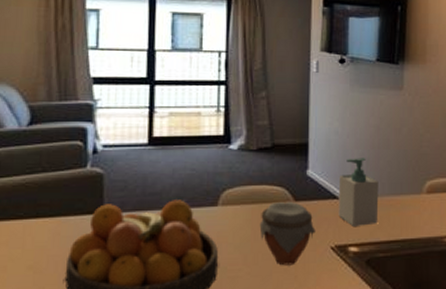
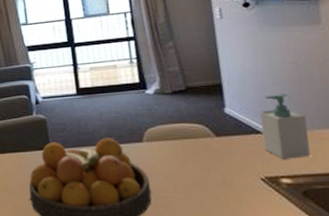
jar: present [259,201,315,266] -> none [184,136,242,194]

